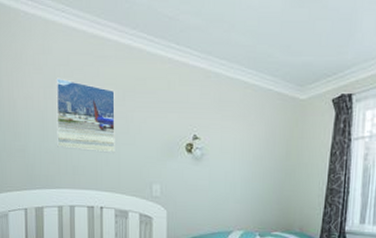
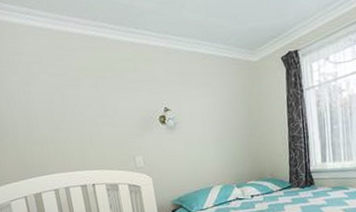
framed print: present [56,78,115,153] -> none [31,74,97,137]

